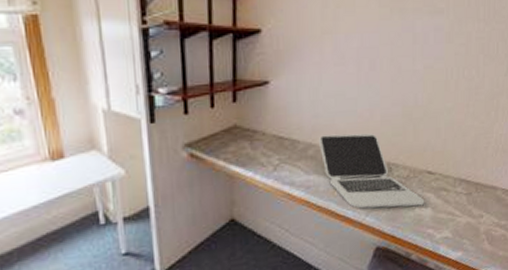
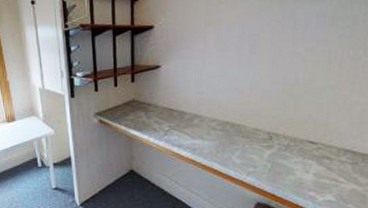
laptop: present [319,133,425,209] -> none [204,107,306,171]

